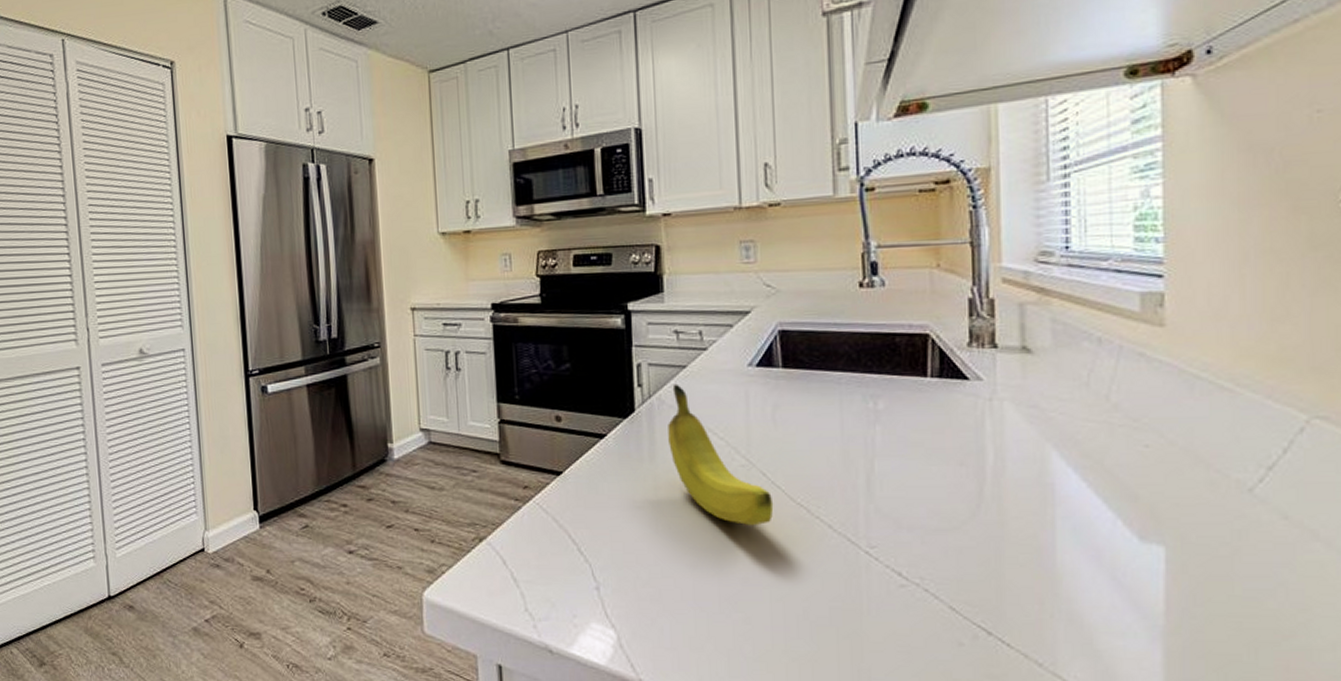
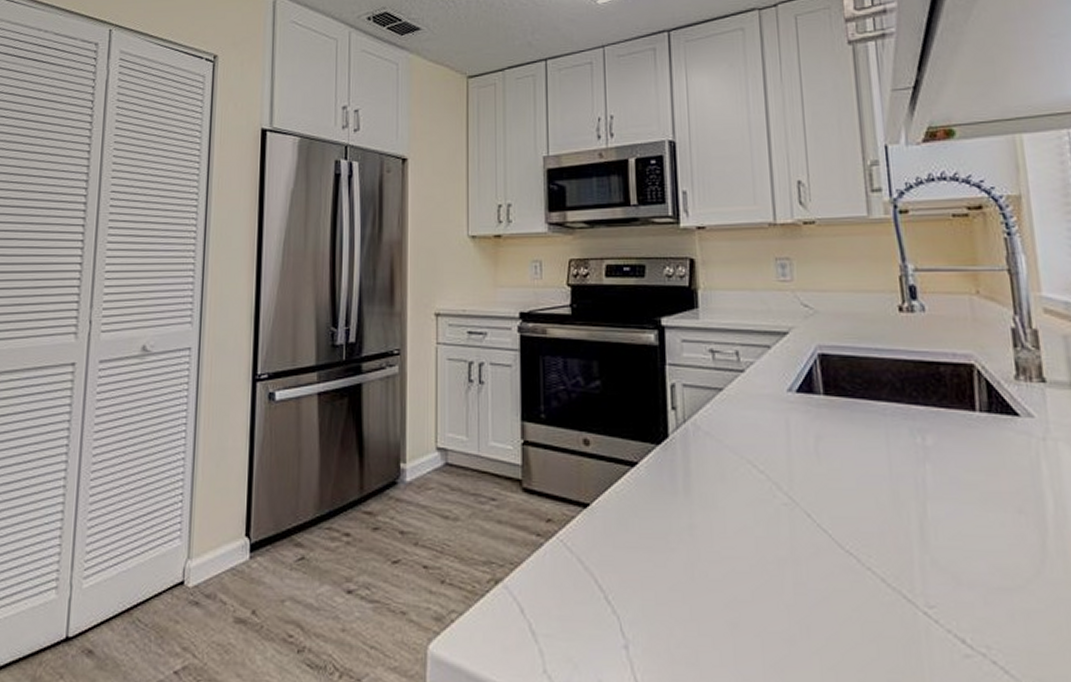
fruit: present [668,384,774,526] -> none [704,408,821,577]

